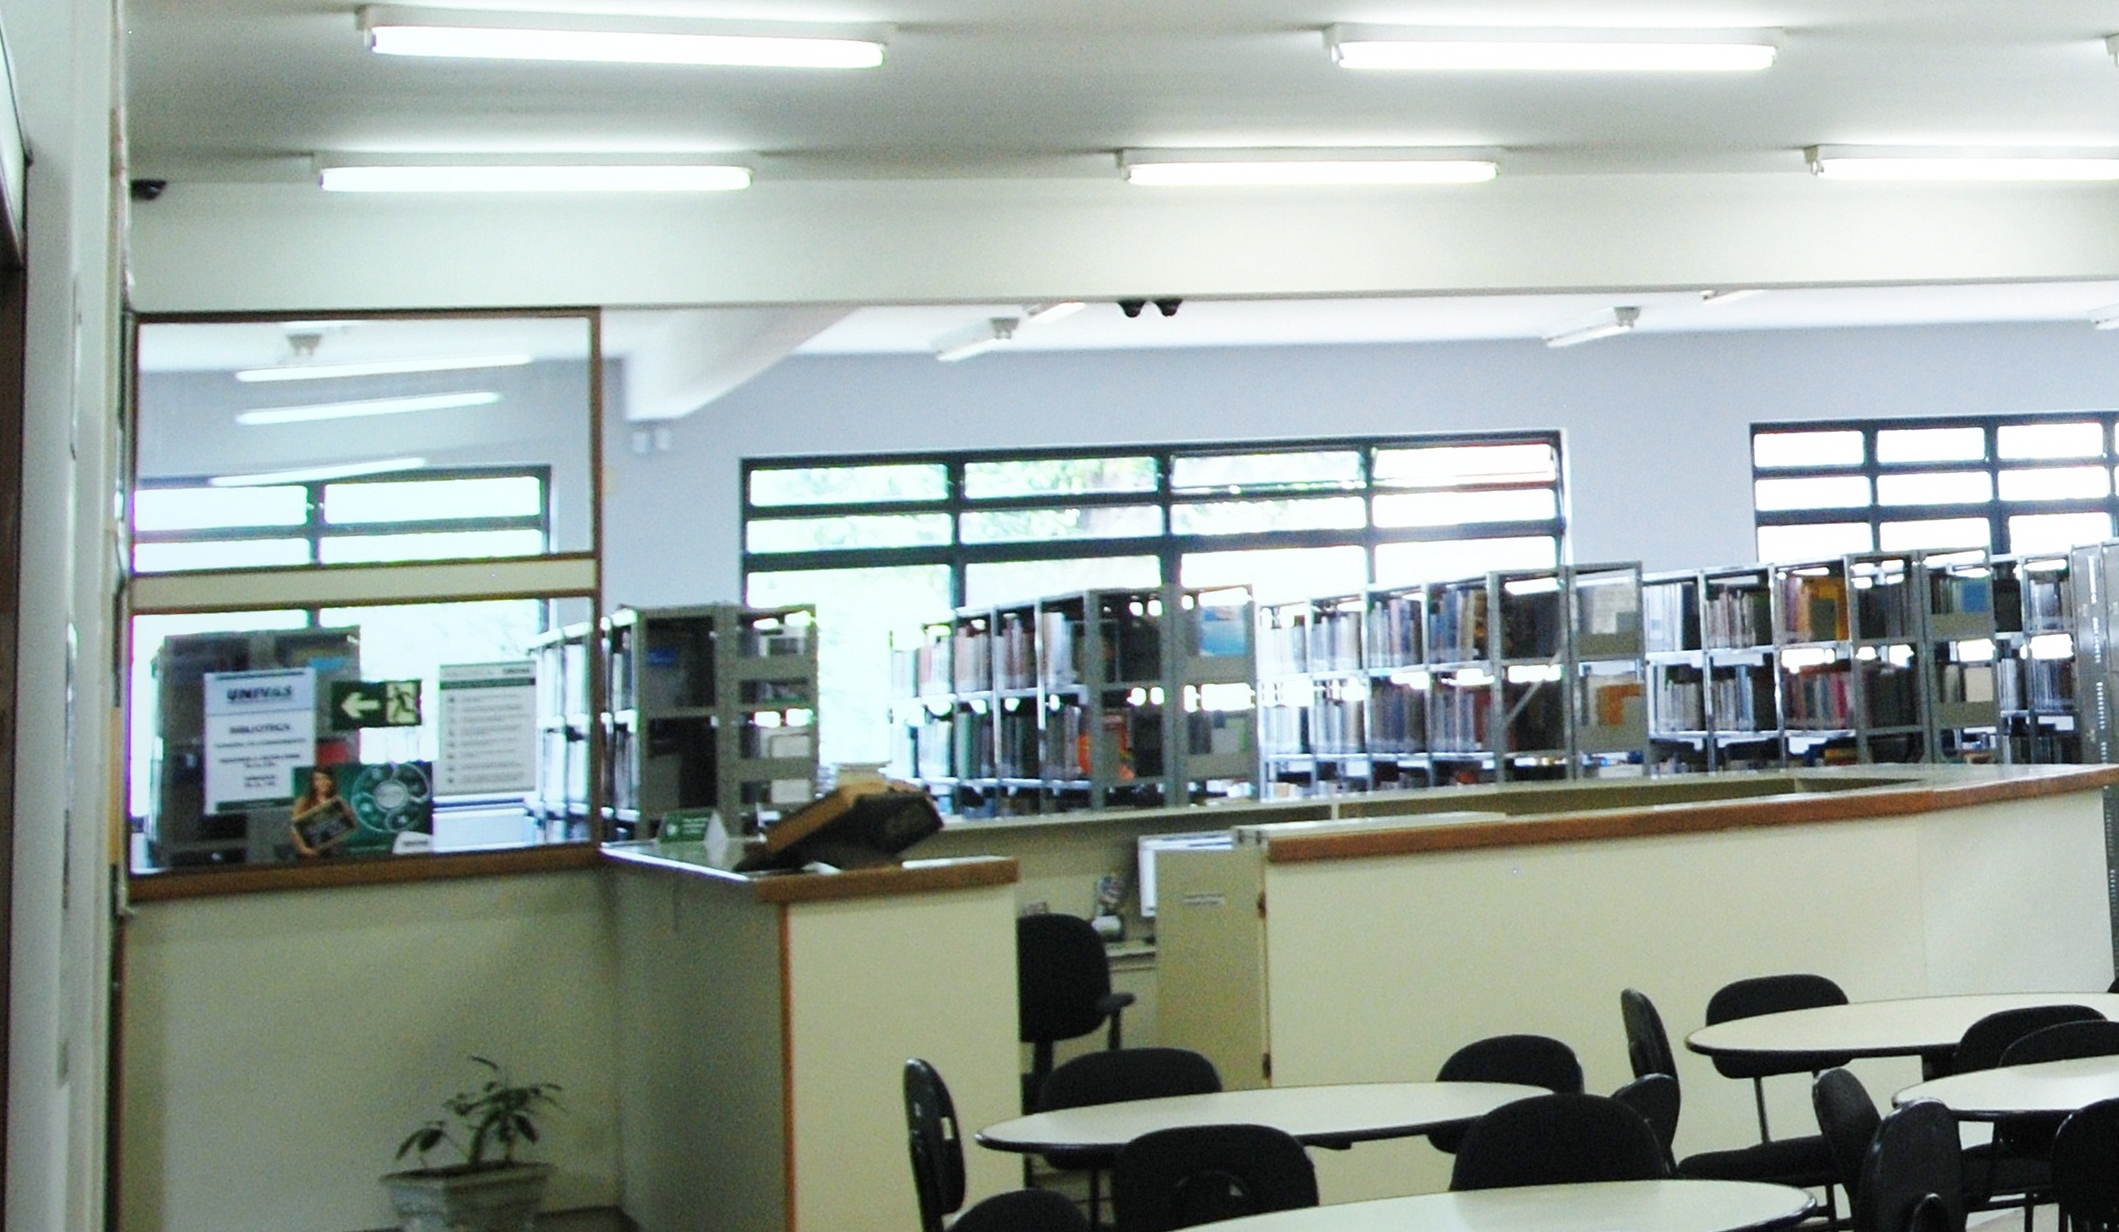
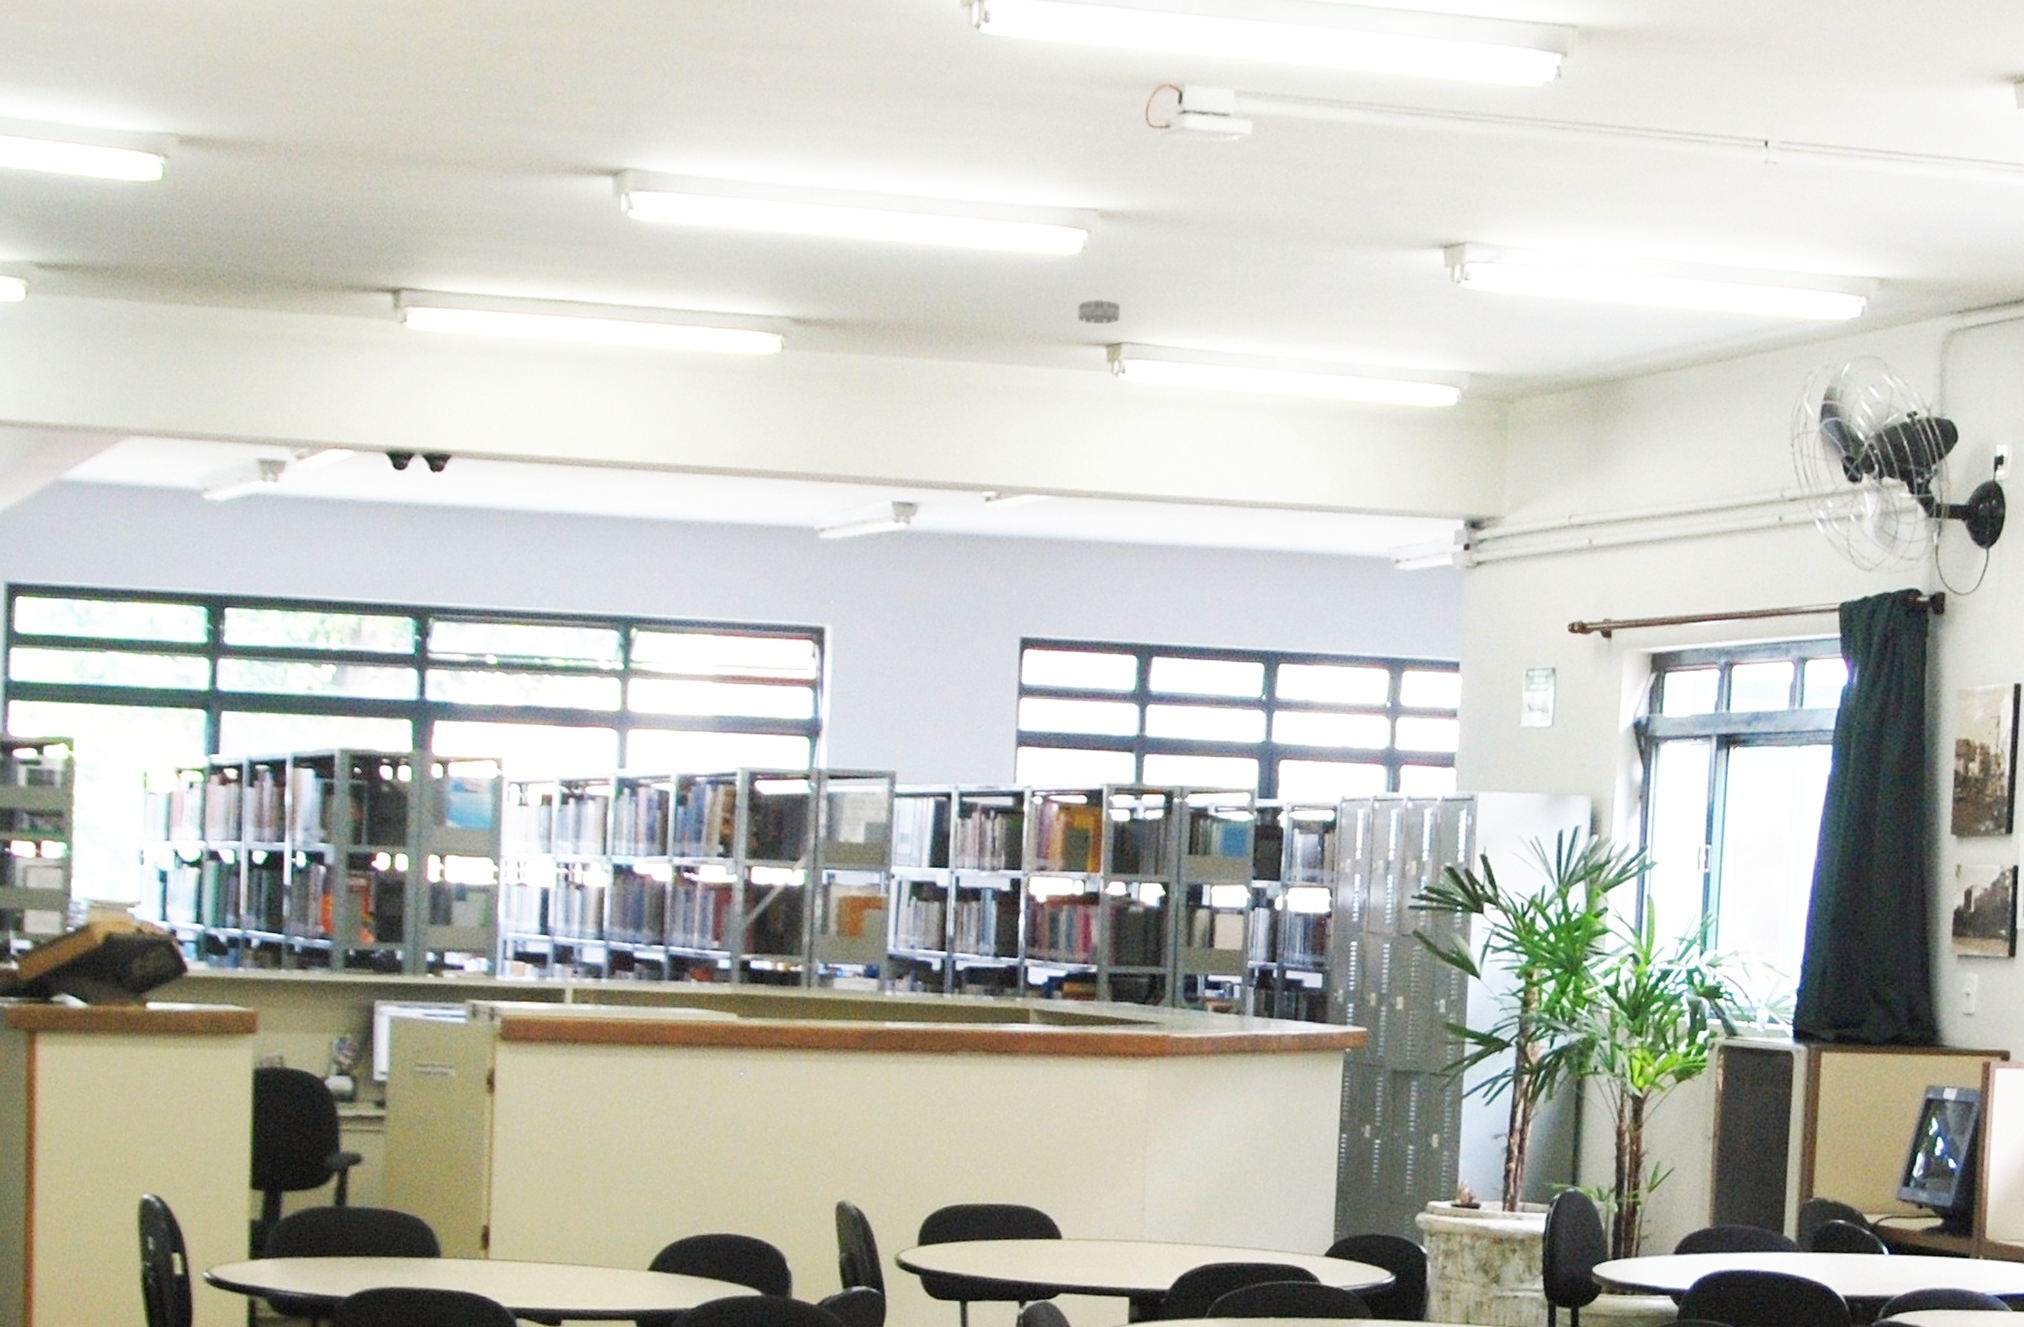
smoke detector: none [1773,107,1814,130] -> present [1077,300,1121,325]

